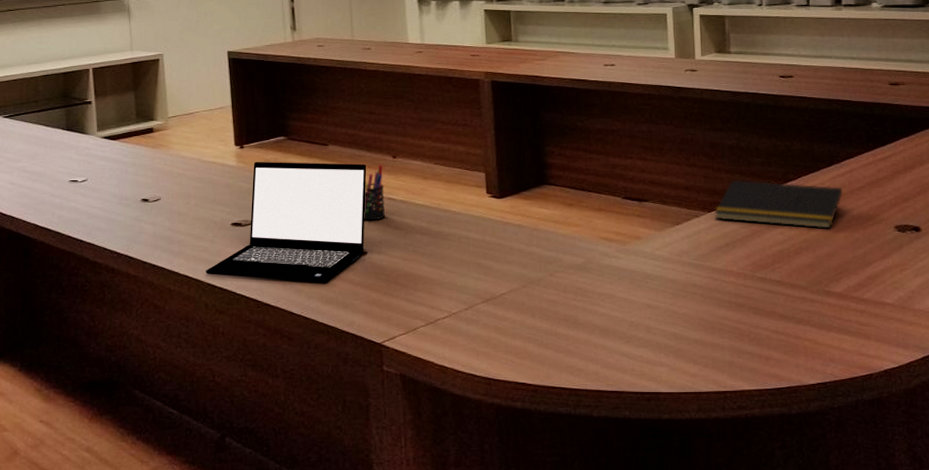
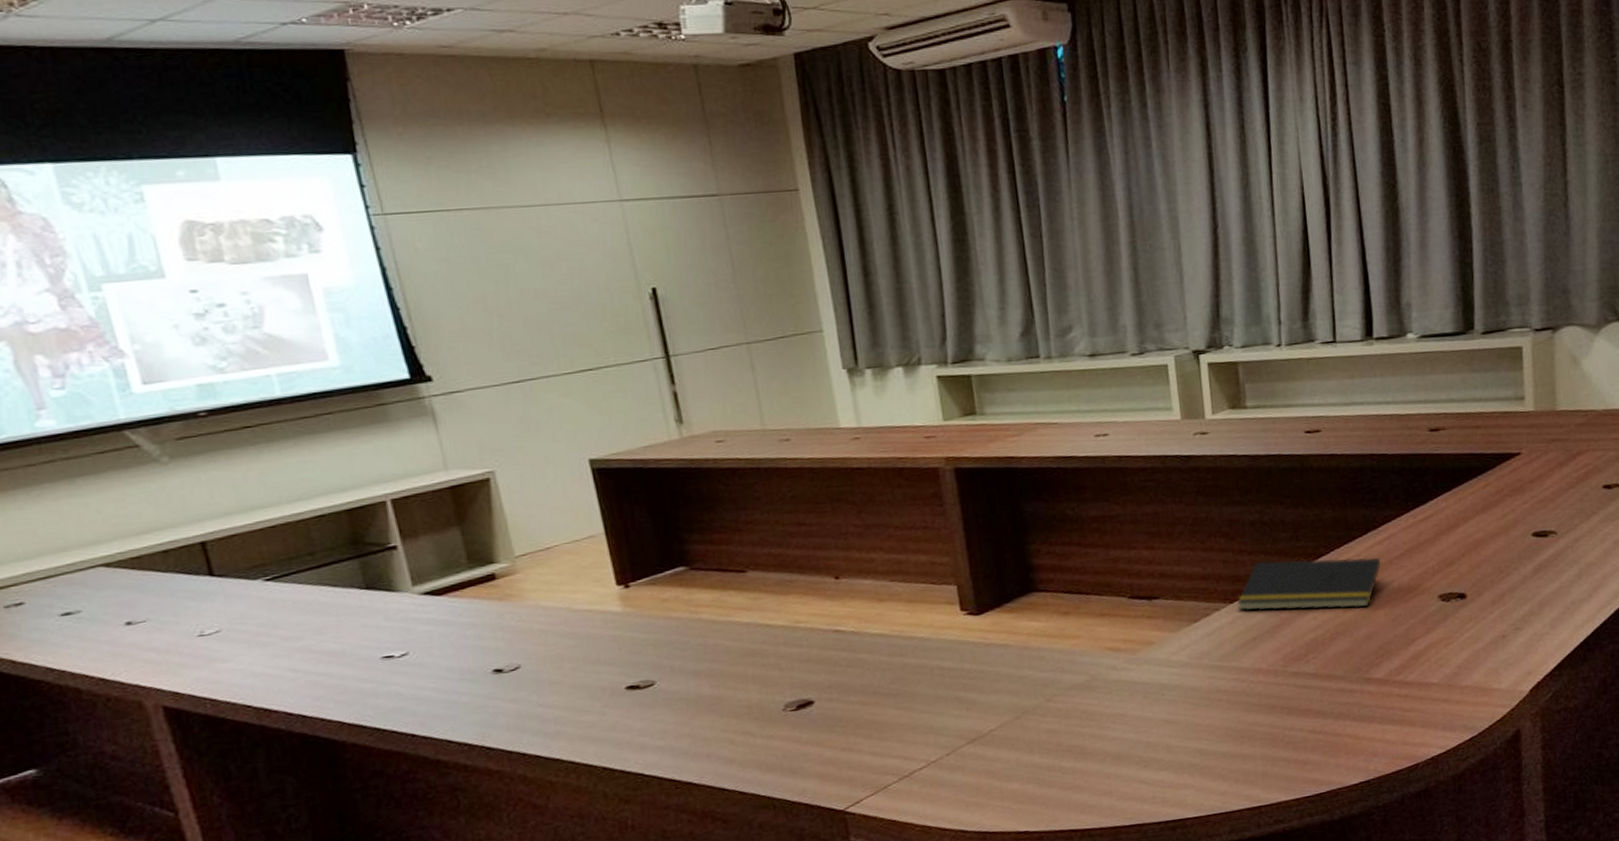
laptop computer: present [206,161,367,283] -> none [598,591,810,757]
pen holder: present [364,164,386,221] -> none [801,589,834,663]

